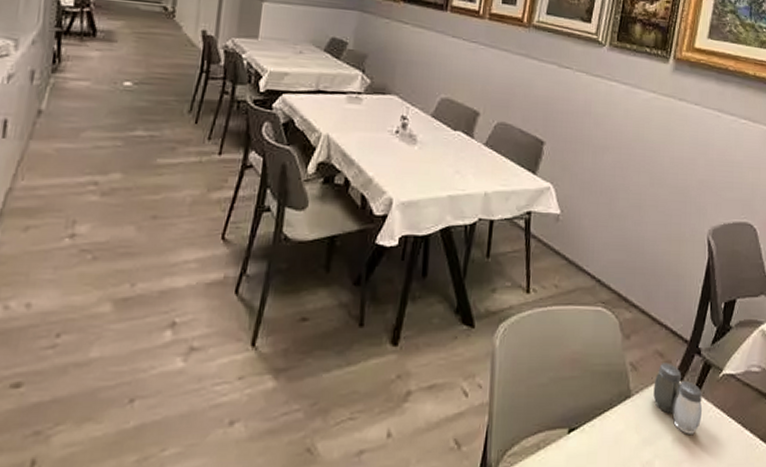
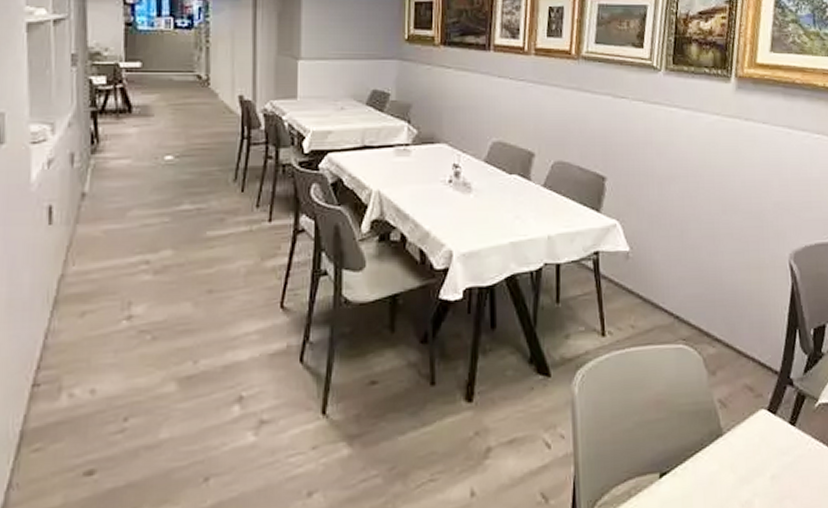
salt and pepper shaker: present [653,362,703,434] -> none [745,396,801,470]

